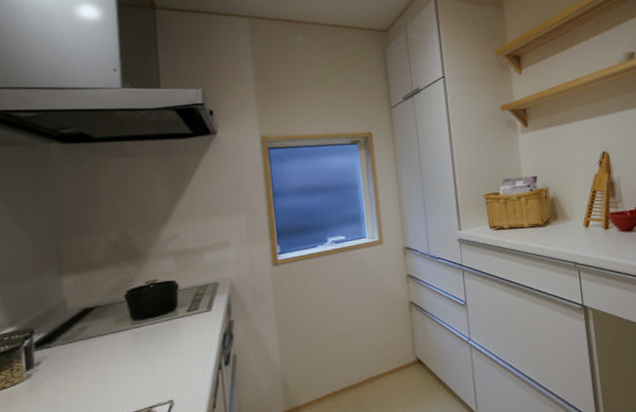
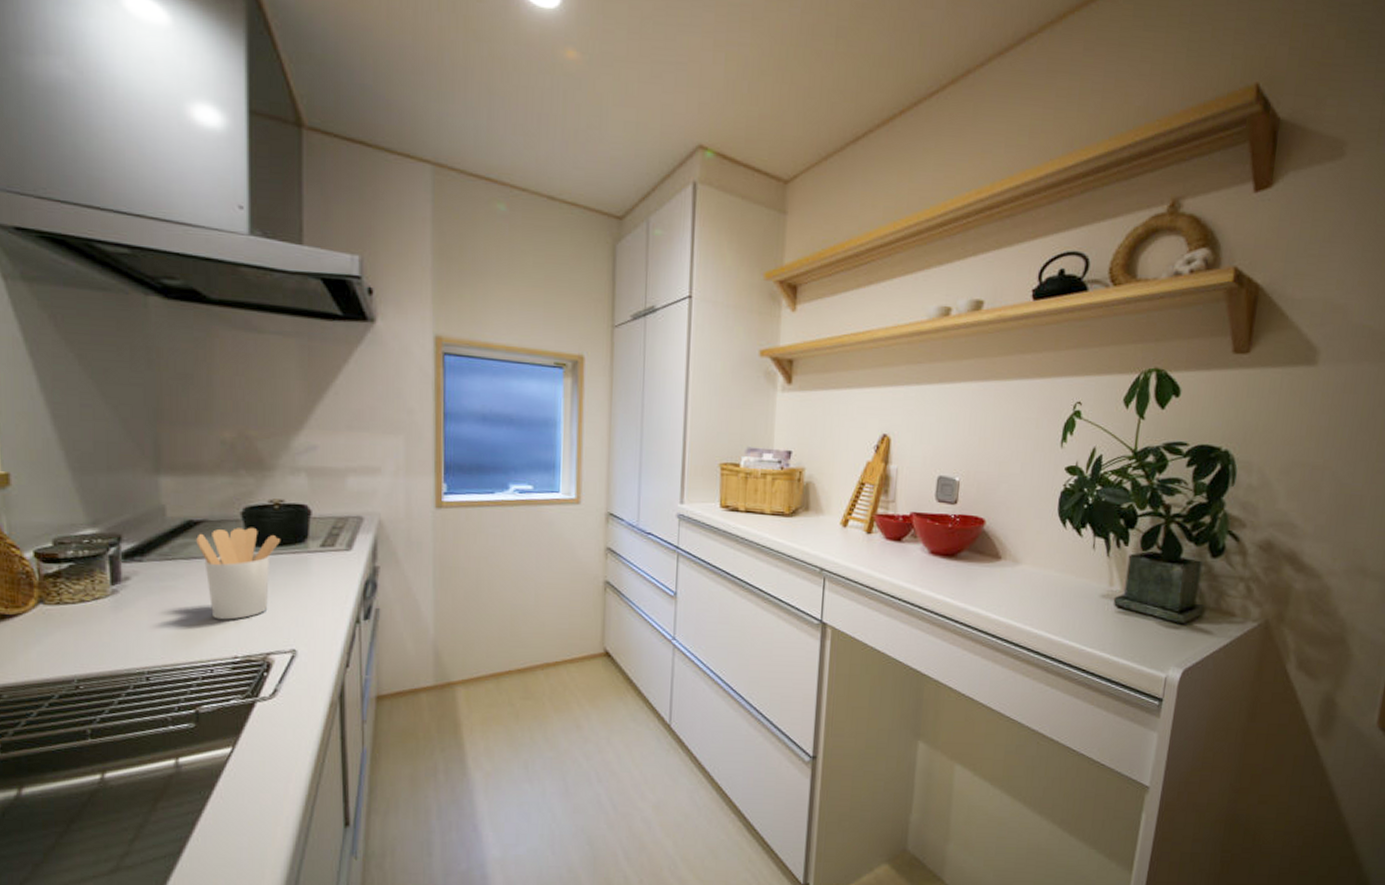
utensil holder: none [91,305,157,385] -> present [196,527,281,620]

